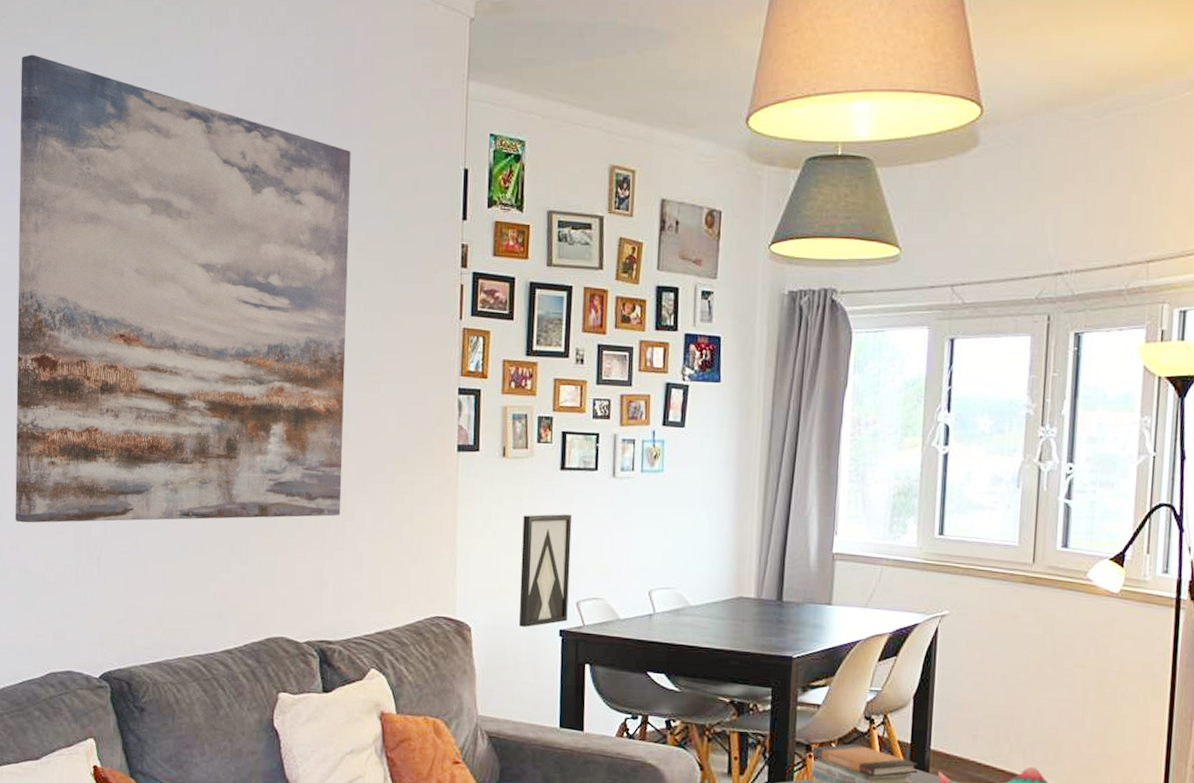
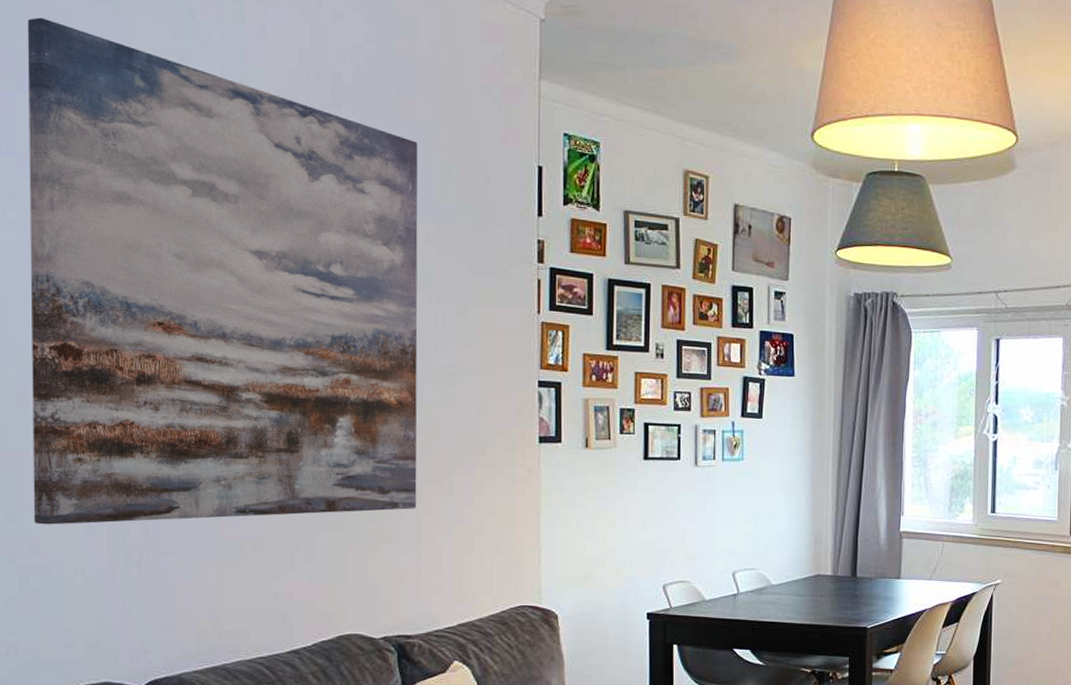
wall art: present [518,514,572,628] -> none [606,502,657,613]

